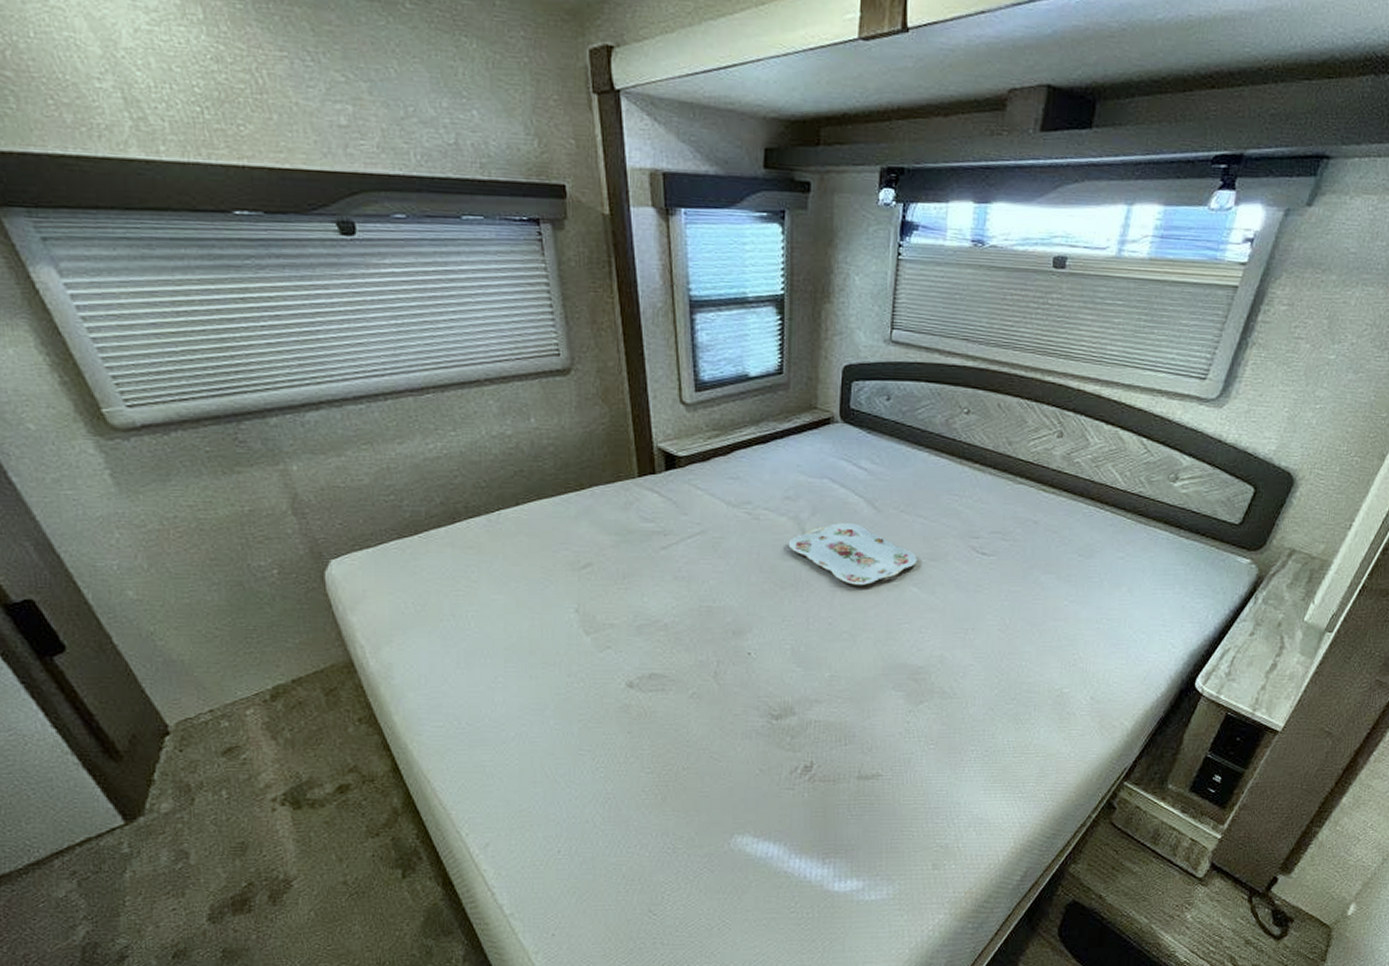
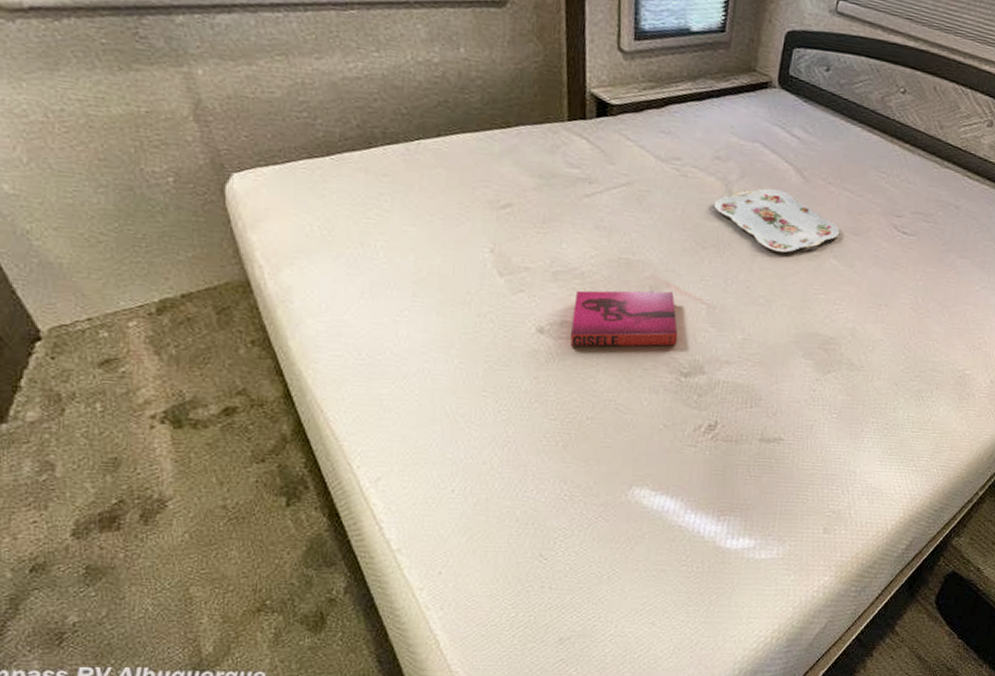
hardback book: none [660,635,765,698] -> present [570,290,678,347]

